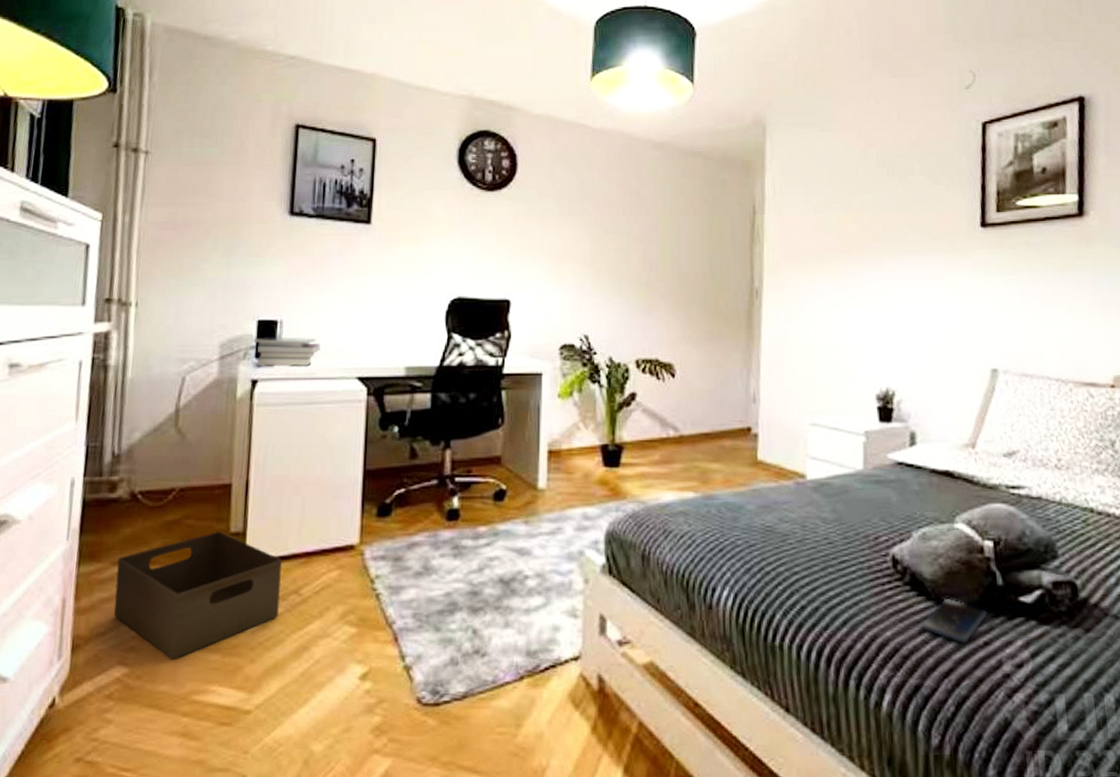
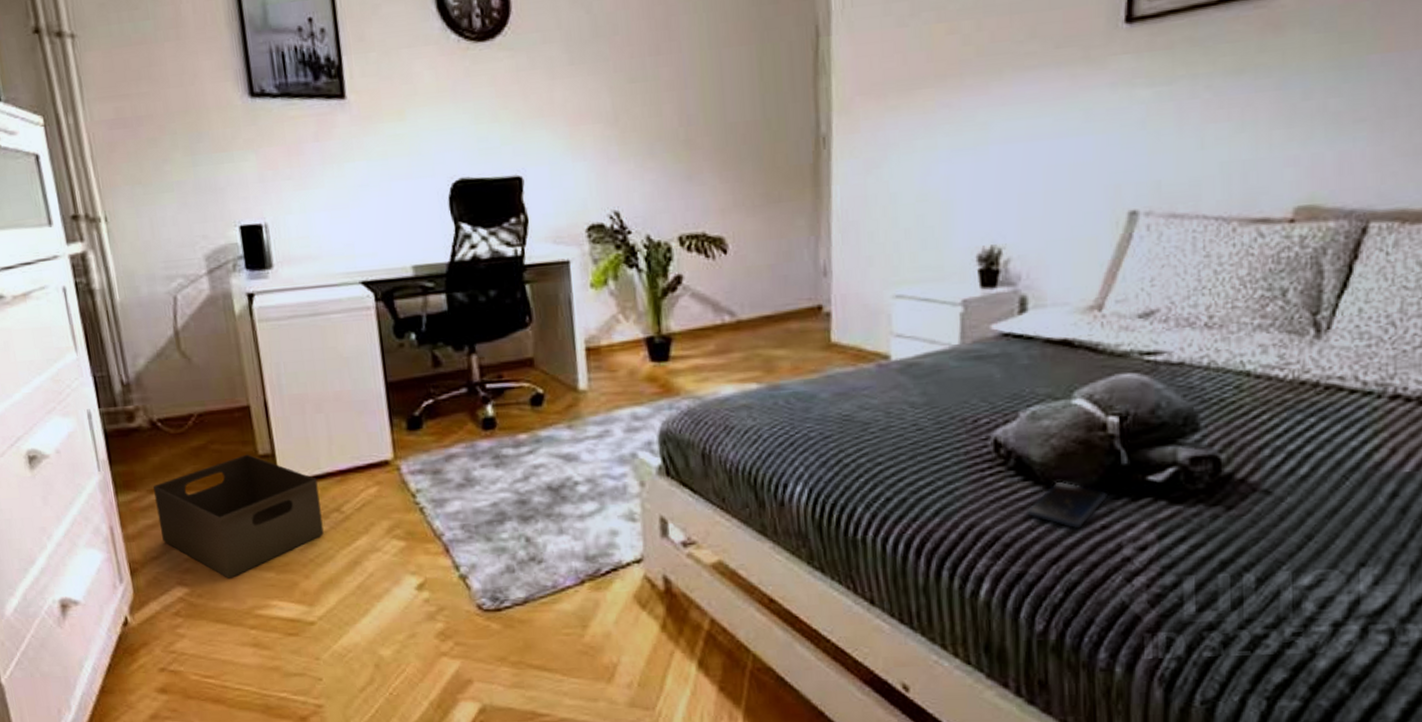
books: present [253,336,320,367] -> none [240,241,315,278]

